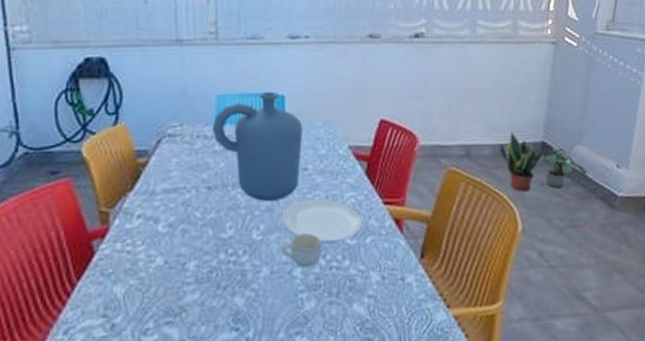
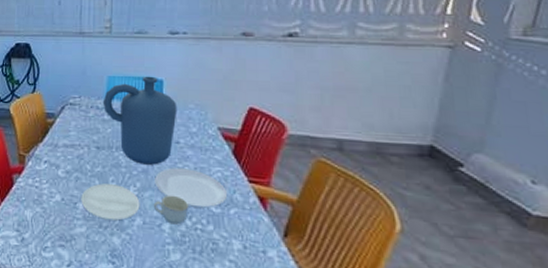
plate: none [191,231,266,278] -> present [81,183,140,221]
potted plant: present [500,131,545,193] -> none [377,130,433,194]
potted plant: present [544,148,587,189] -> none [432,153,489,195]

